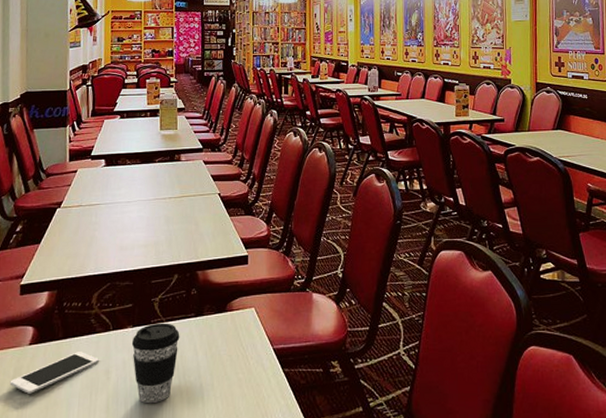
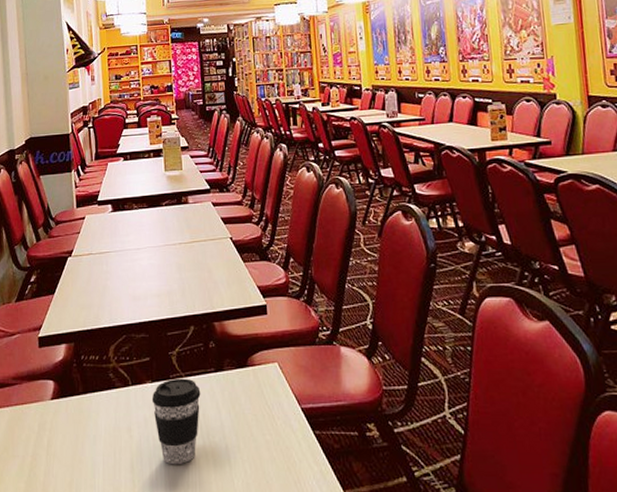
cell phone: present [9,352,99,394] -> none [35,408,120,450]

